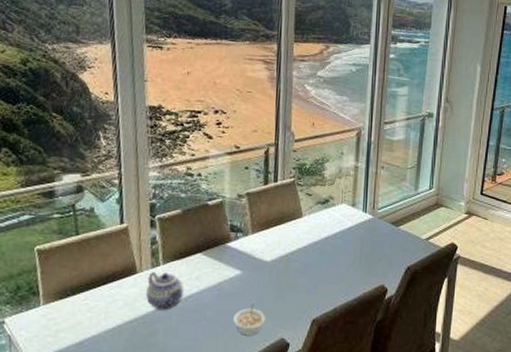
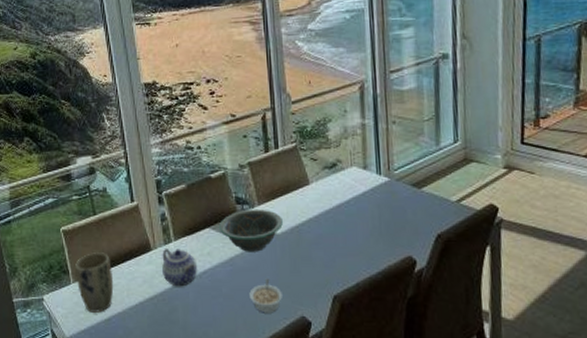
plant pot: none [46,272,91,336] -> present [74,251,114,313]
decorative bowl: none [211,237,274,278] -> present [219,209,283,252]

